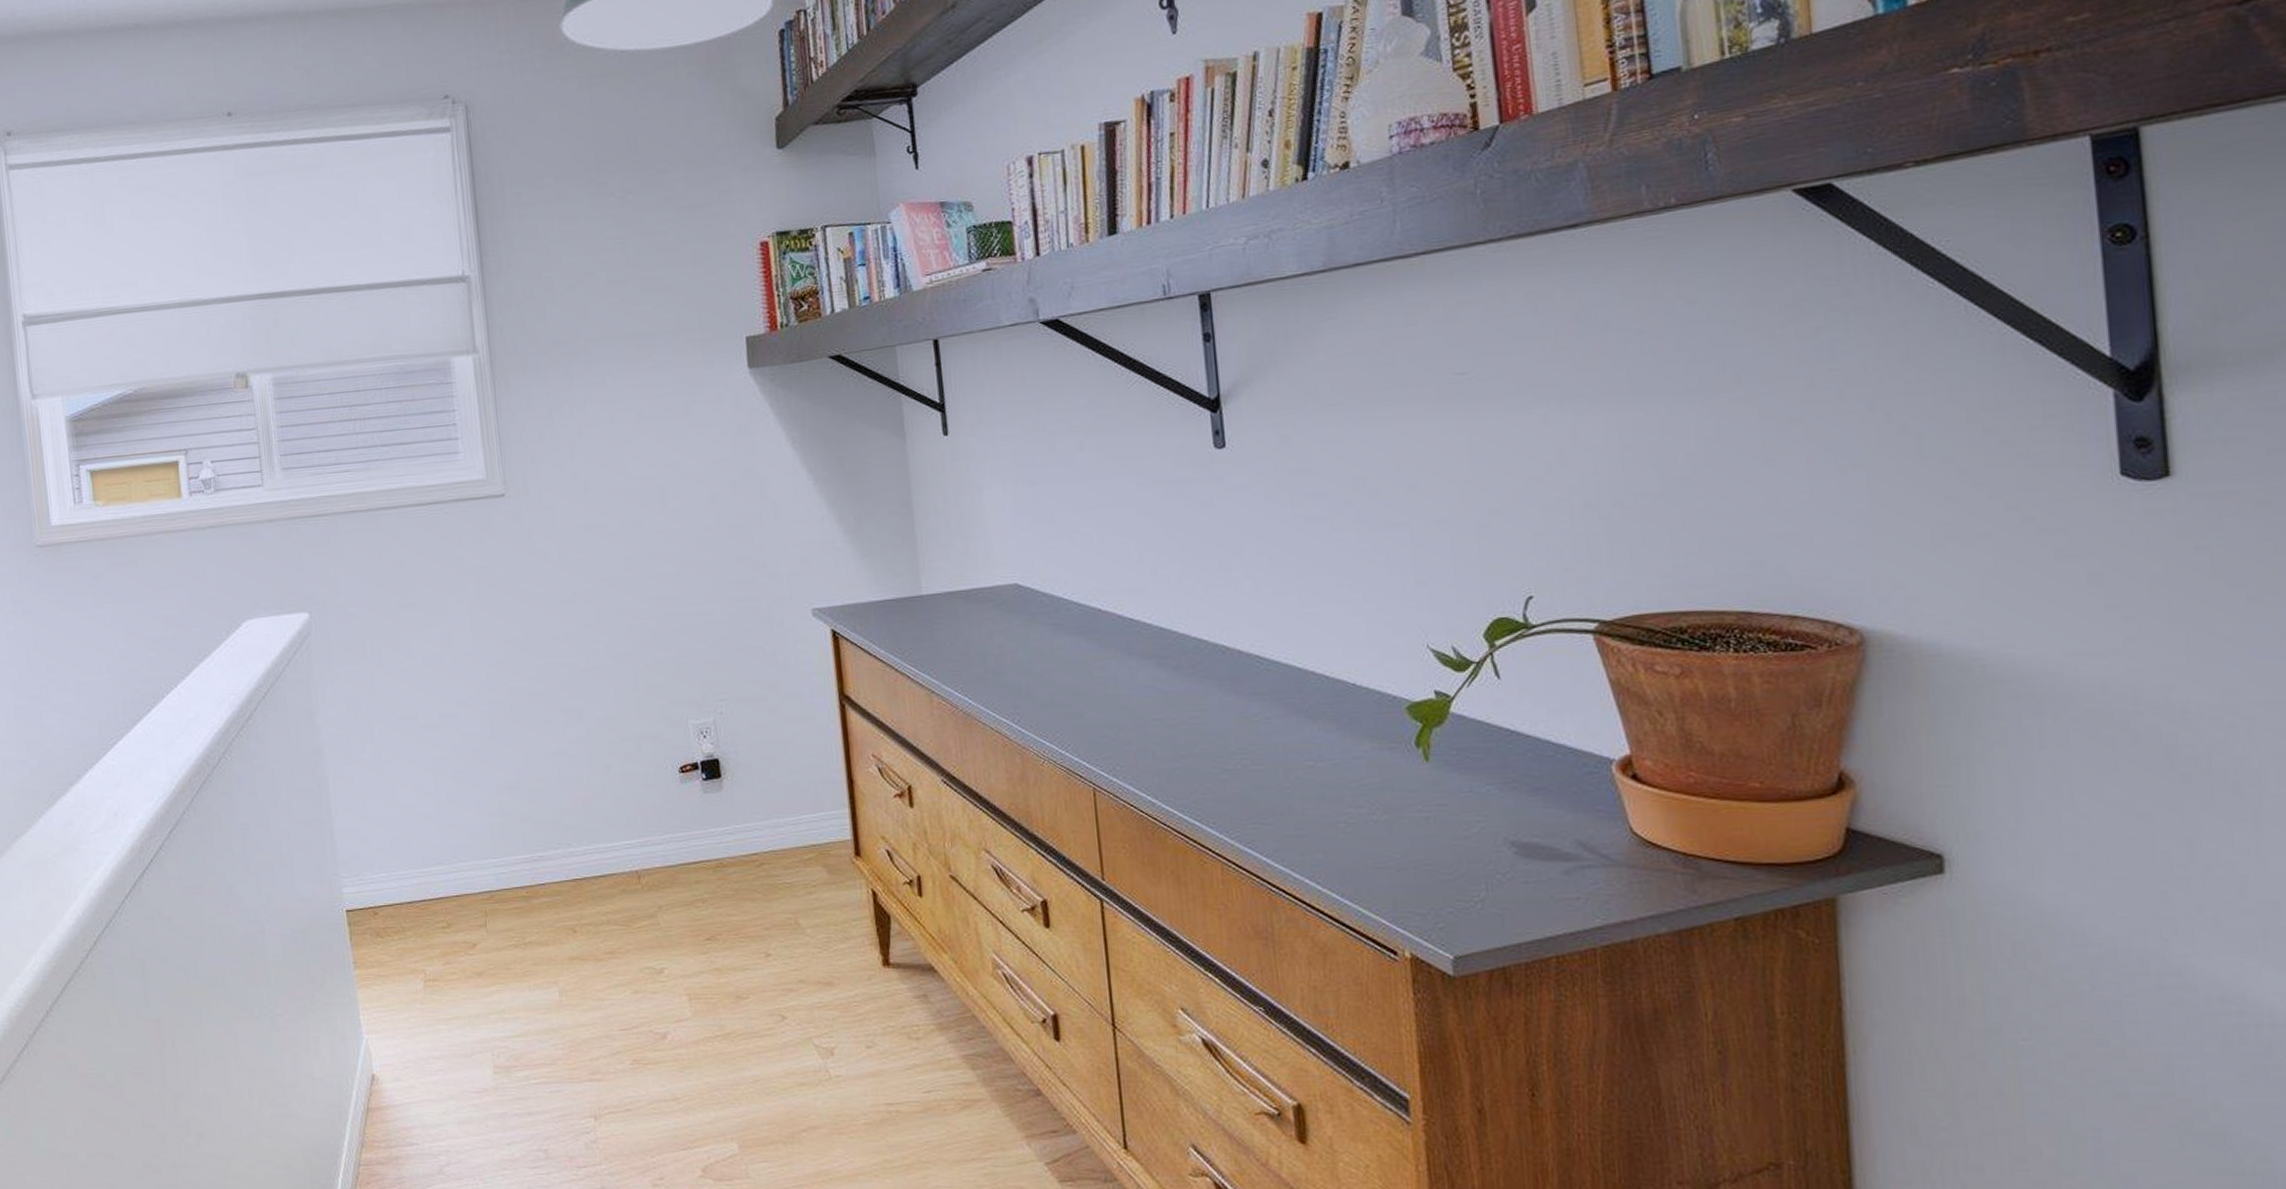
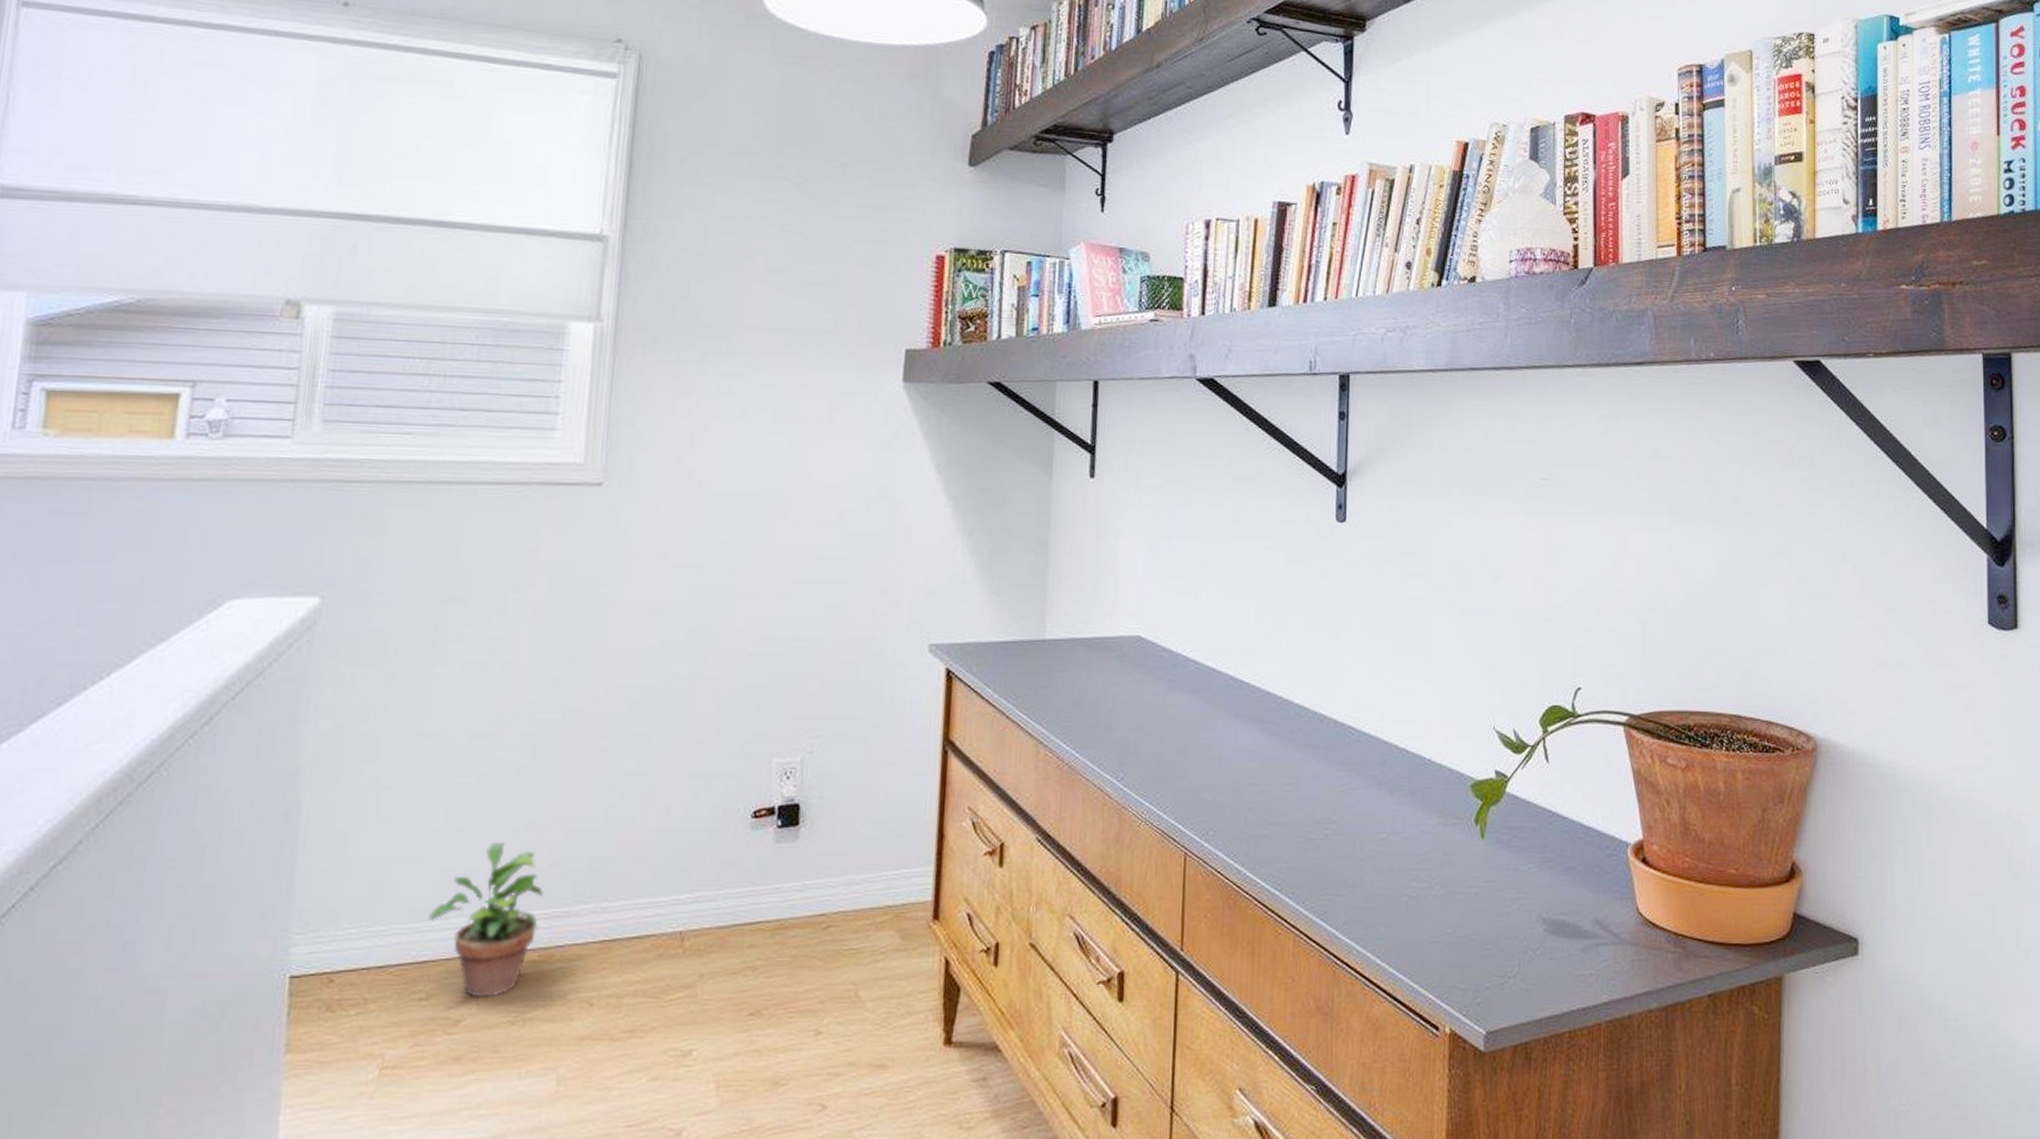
potted plant: none [437,802,523,926] -> present [429,843,544,998]

